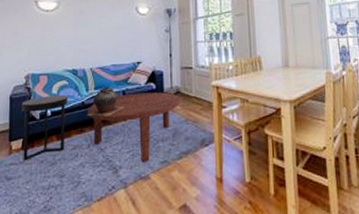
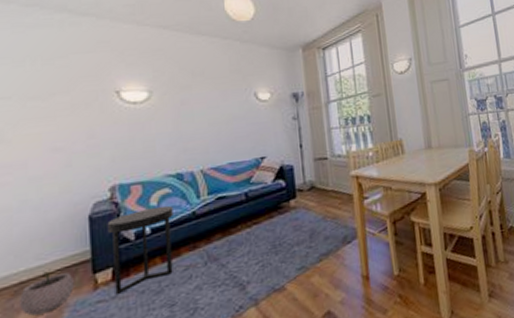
ceramic pot: present [86,87,125,117] -> none [199,190,249,228]
coffee table: present [88,92,181,163] -> none [201,189,317,273]

